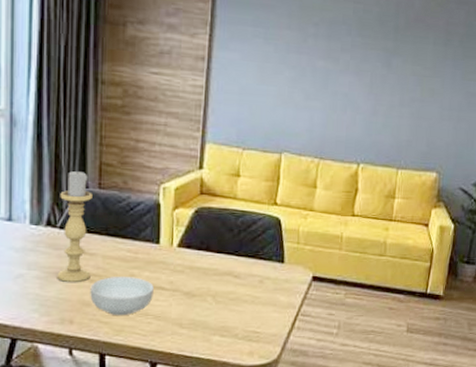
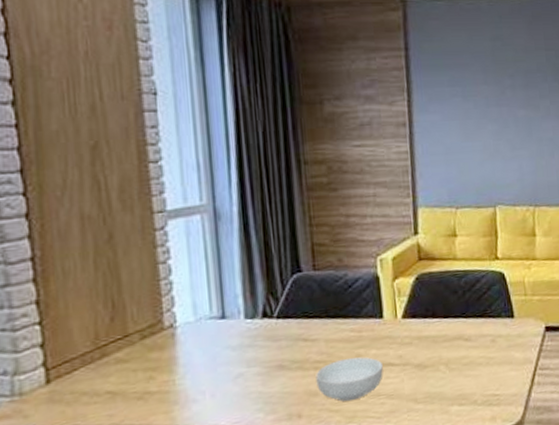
candle holder: present [57,170,92,282] -> none [273,255,315,375]

